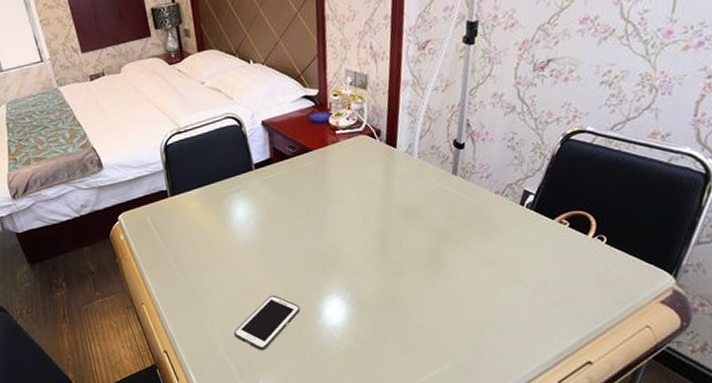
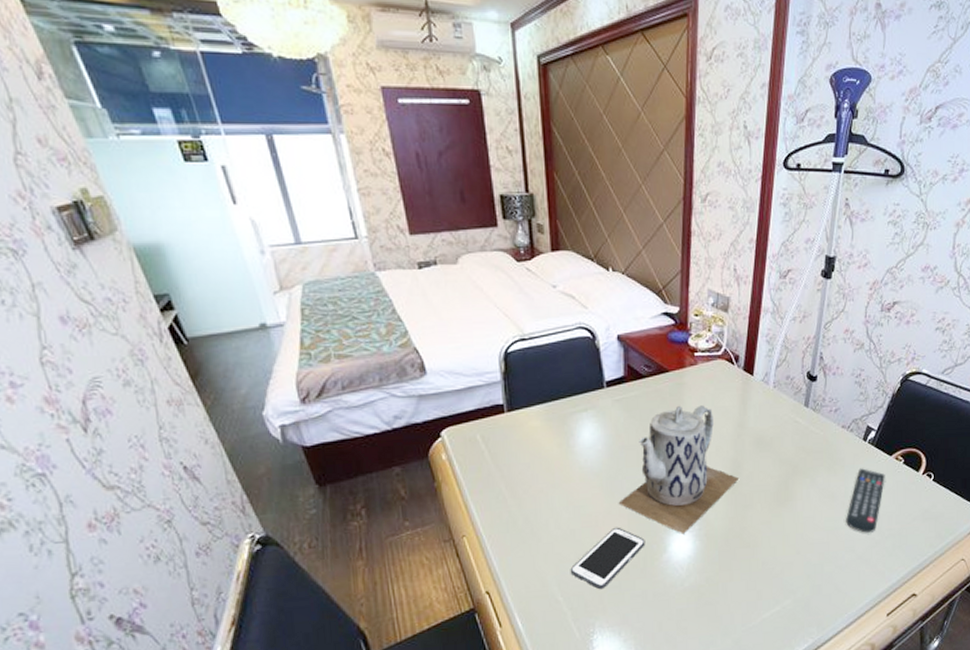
teapot: none [273,180,389,301] -> present [618,405,740,534]
remote control: none [505,233,548,299] -> present [846,468,885,533]

